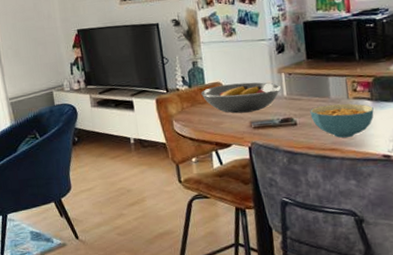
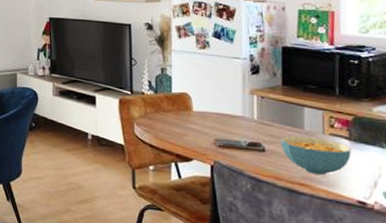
fruit bowl: present [201,82,281,114] -> none [166,96,251,130]

